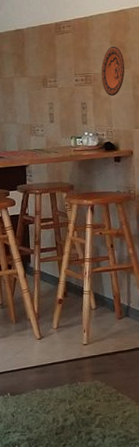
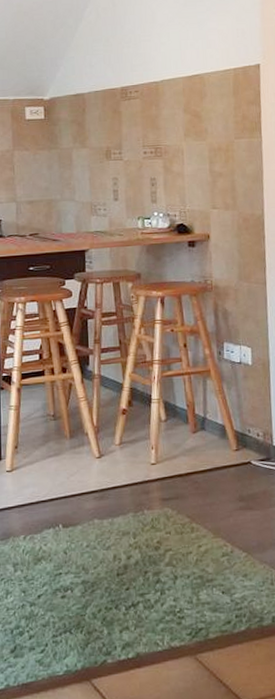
decorative plate: present [101,46,125,96] -> none [173,114,201,171]

